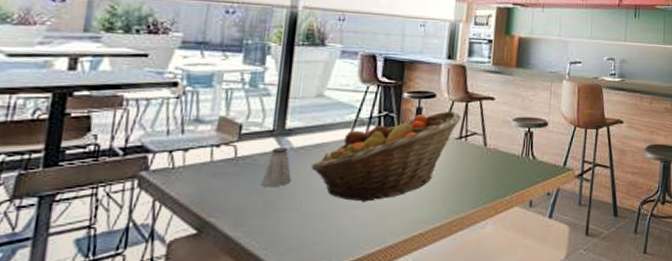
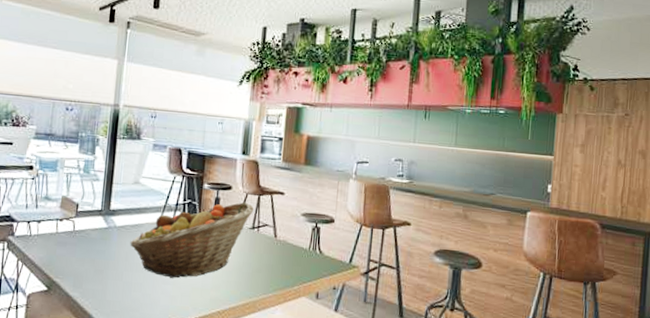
saltshaker: present [260,146,292,188] -> none [92,224,116,258]

